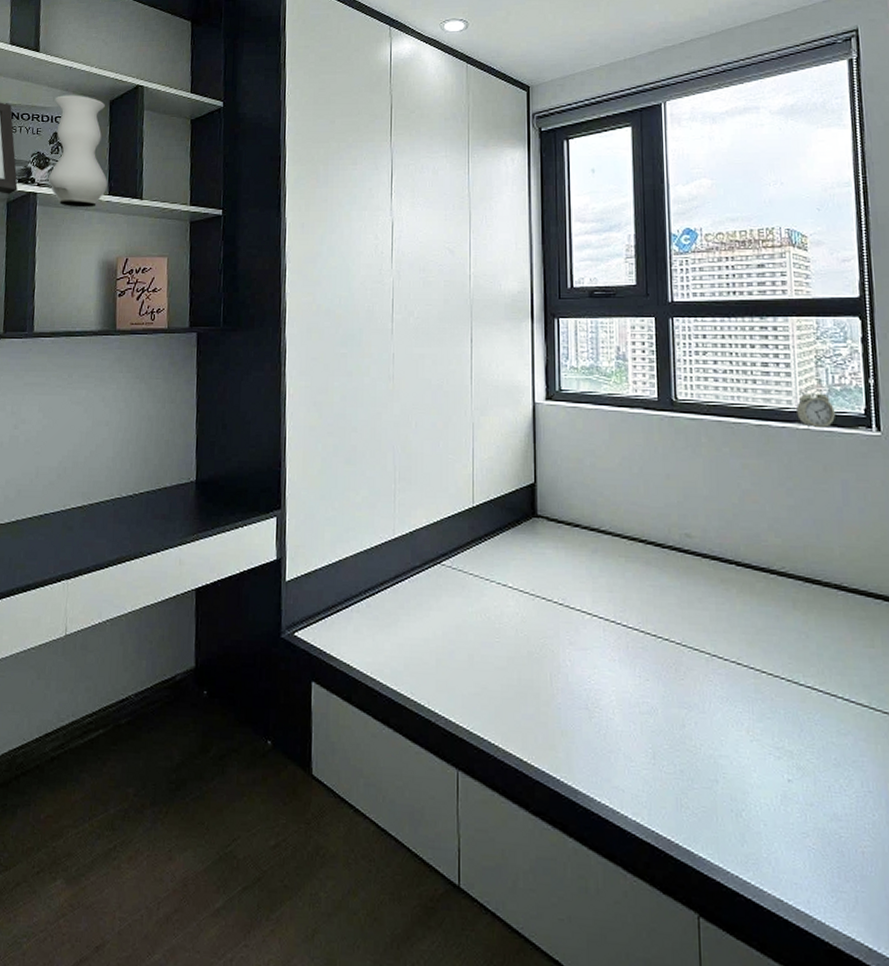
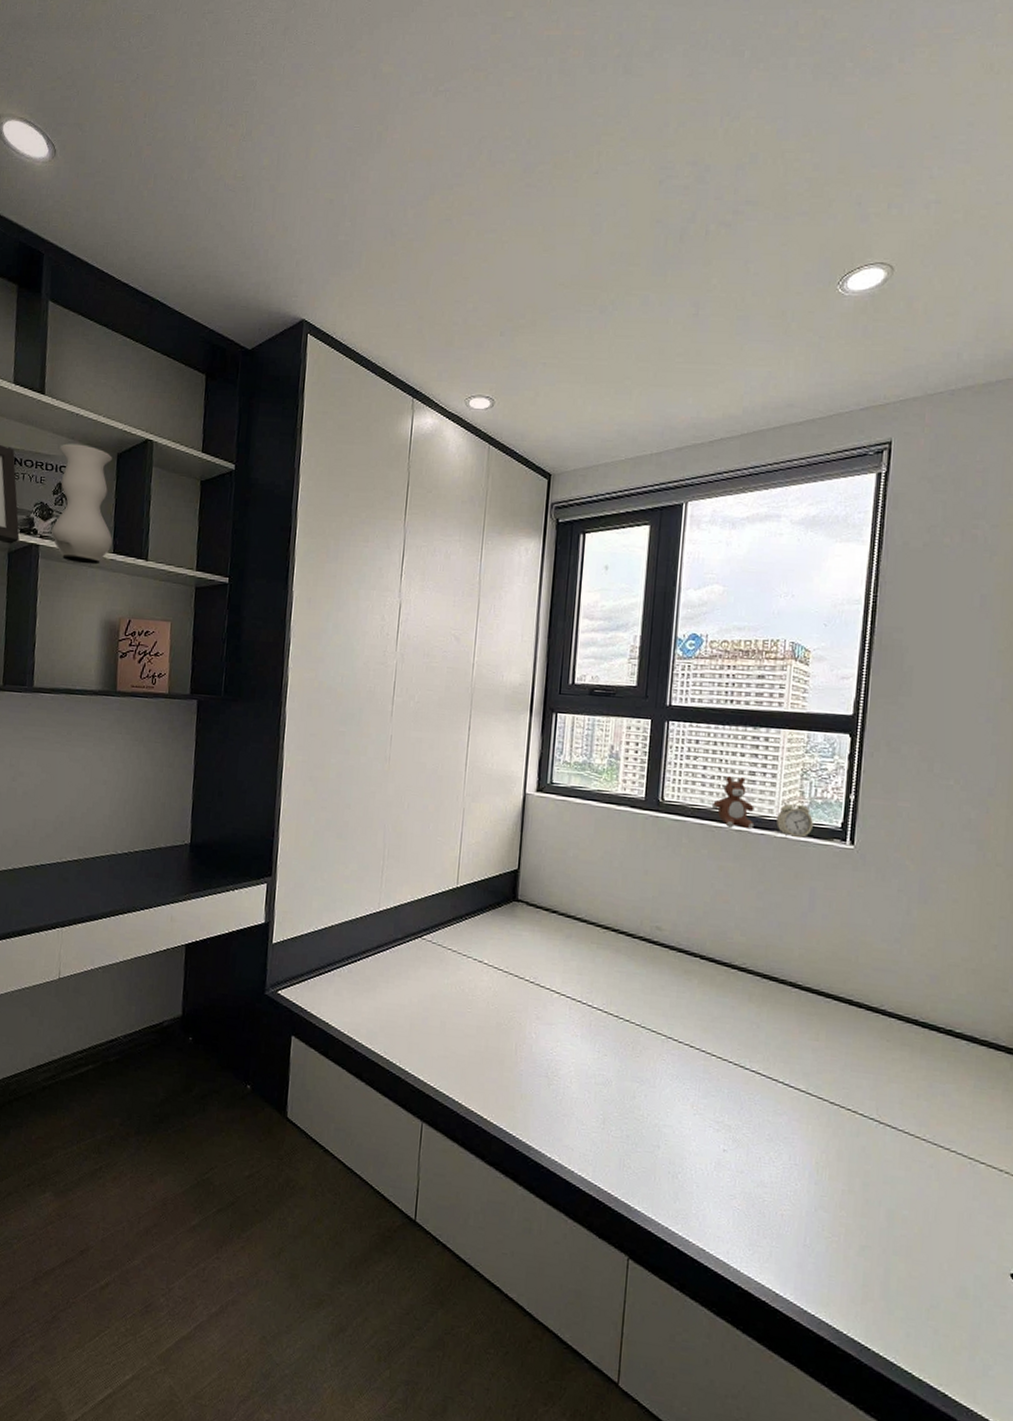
teddy bear: none [727,370,775,423] -> present [711,776,755,830]

